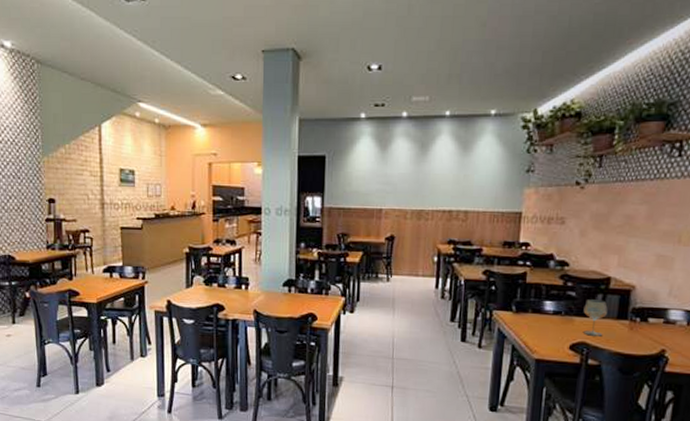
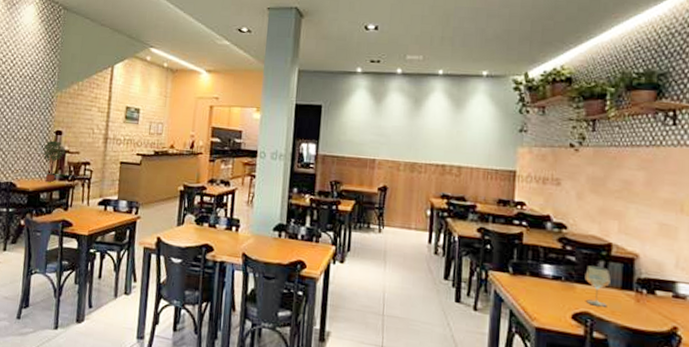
potted tree: none [37,209,62,253] -> present [42,140,66,183]

